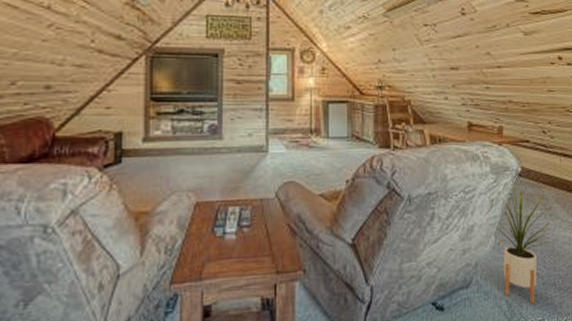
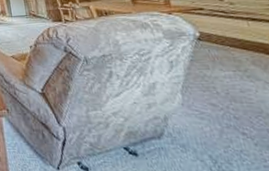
house plant: present [494,184,555,304] -> none [178,48,262,164]

